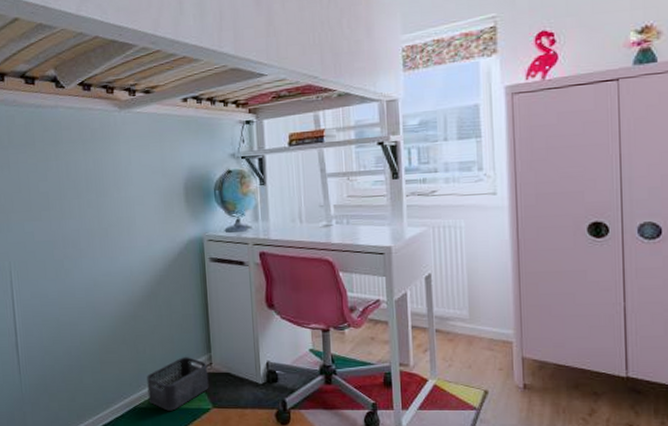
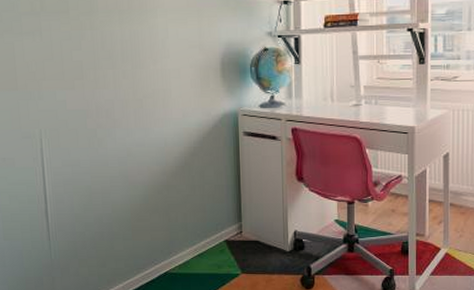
storage bin: present [147,357,209,411] -> none [178,226,239,276]

